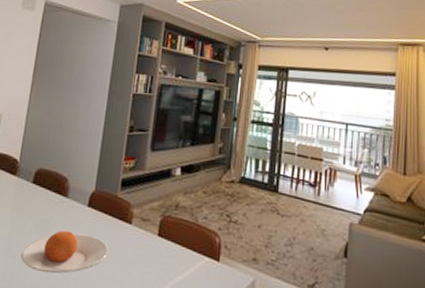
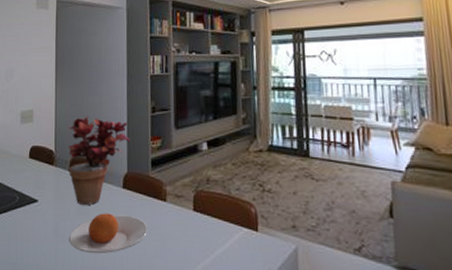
potted plant: none [31,127,103,222] -> present [67,116,130,206]

